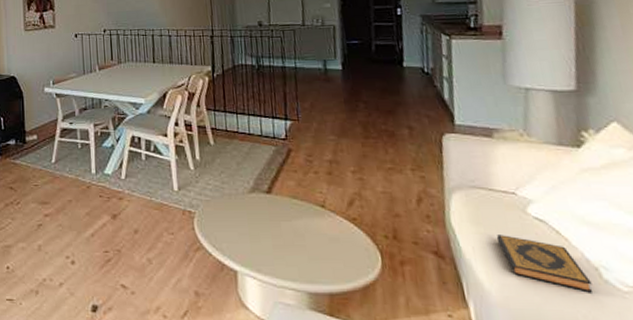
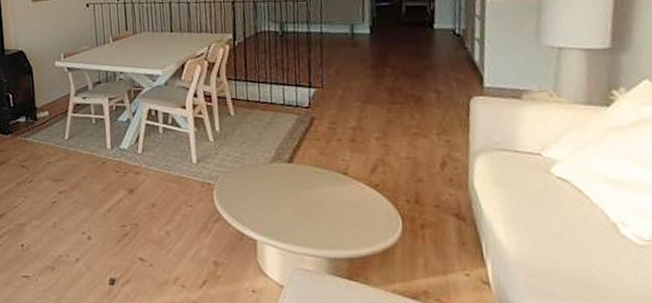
hardback book: present [496,235,593,293] -> none [518,195,610,248]

